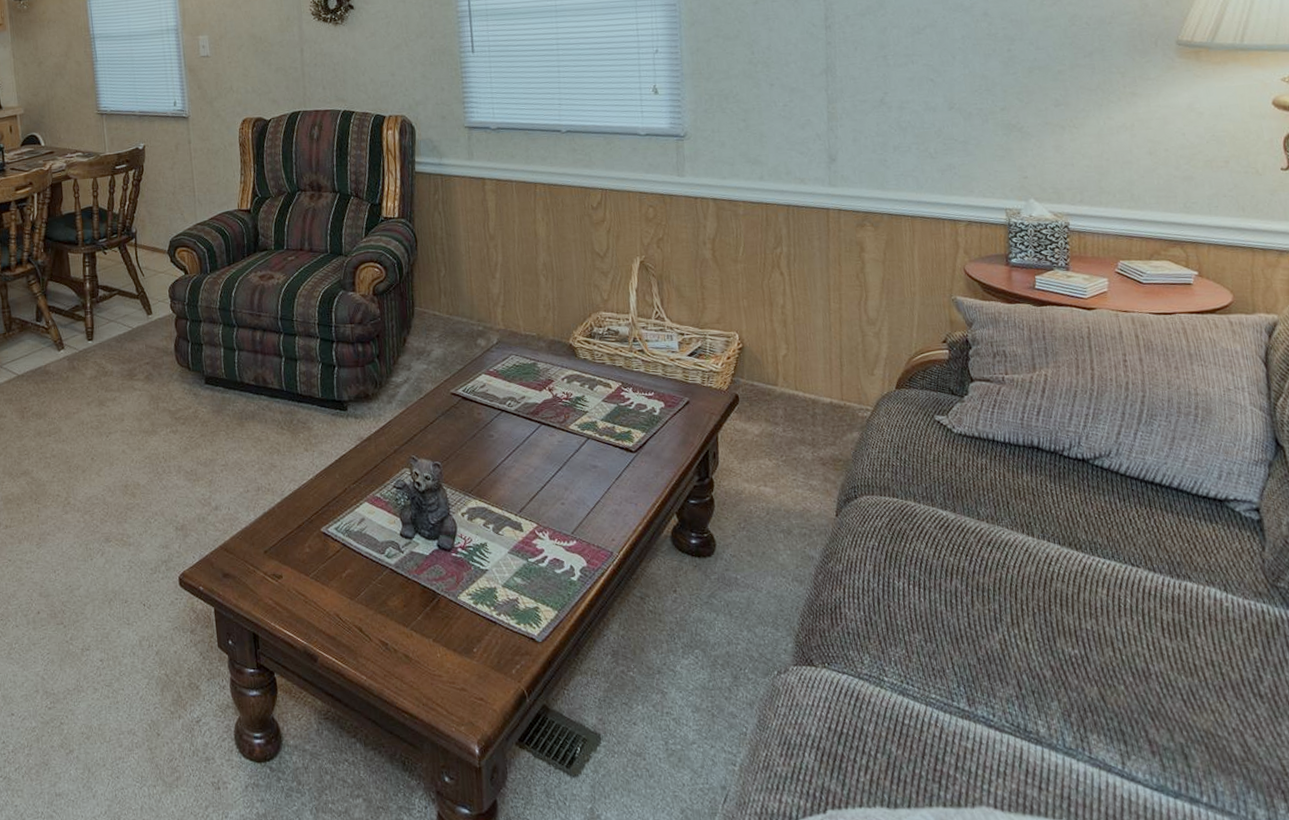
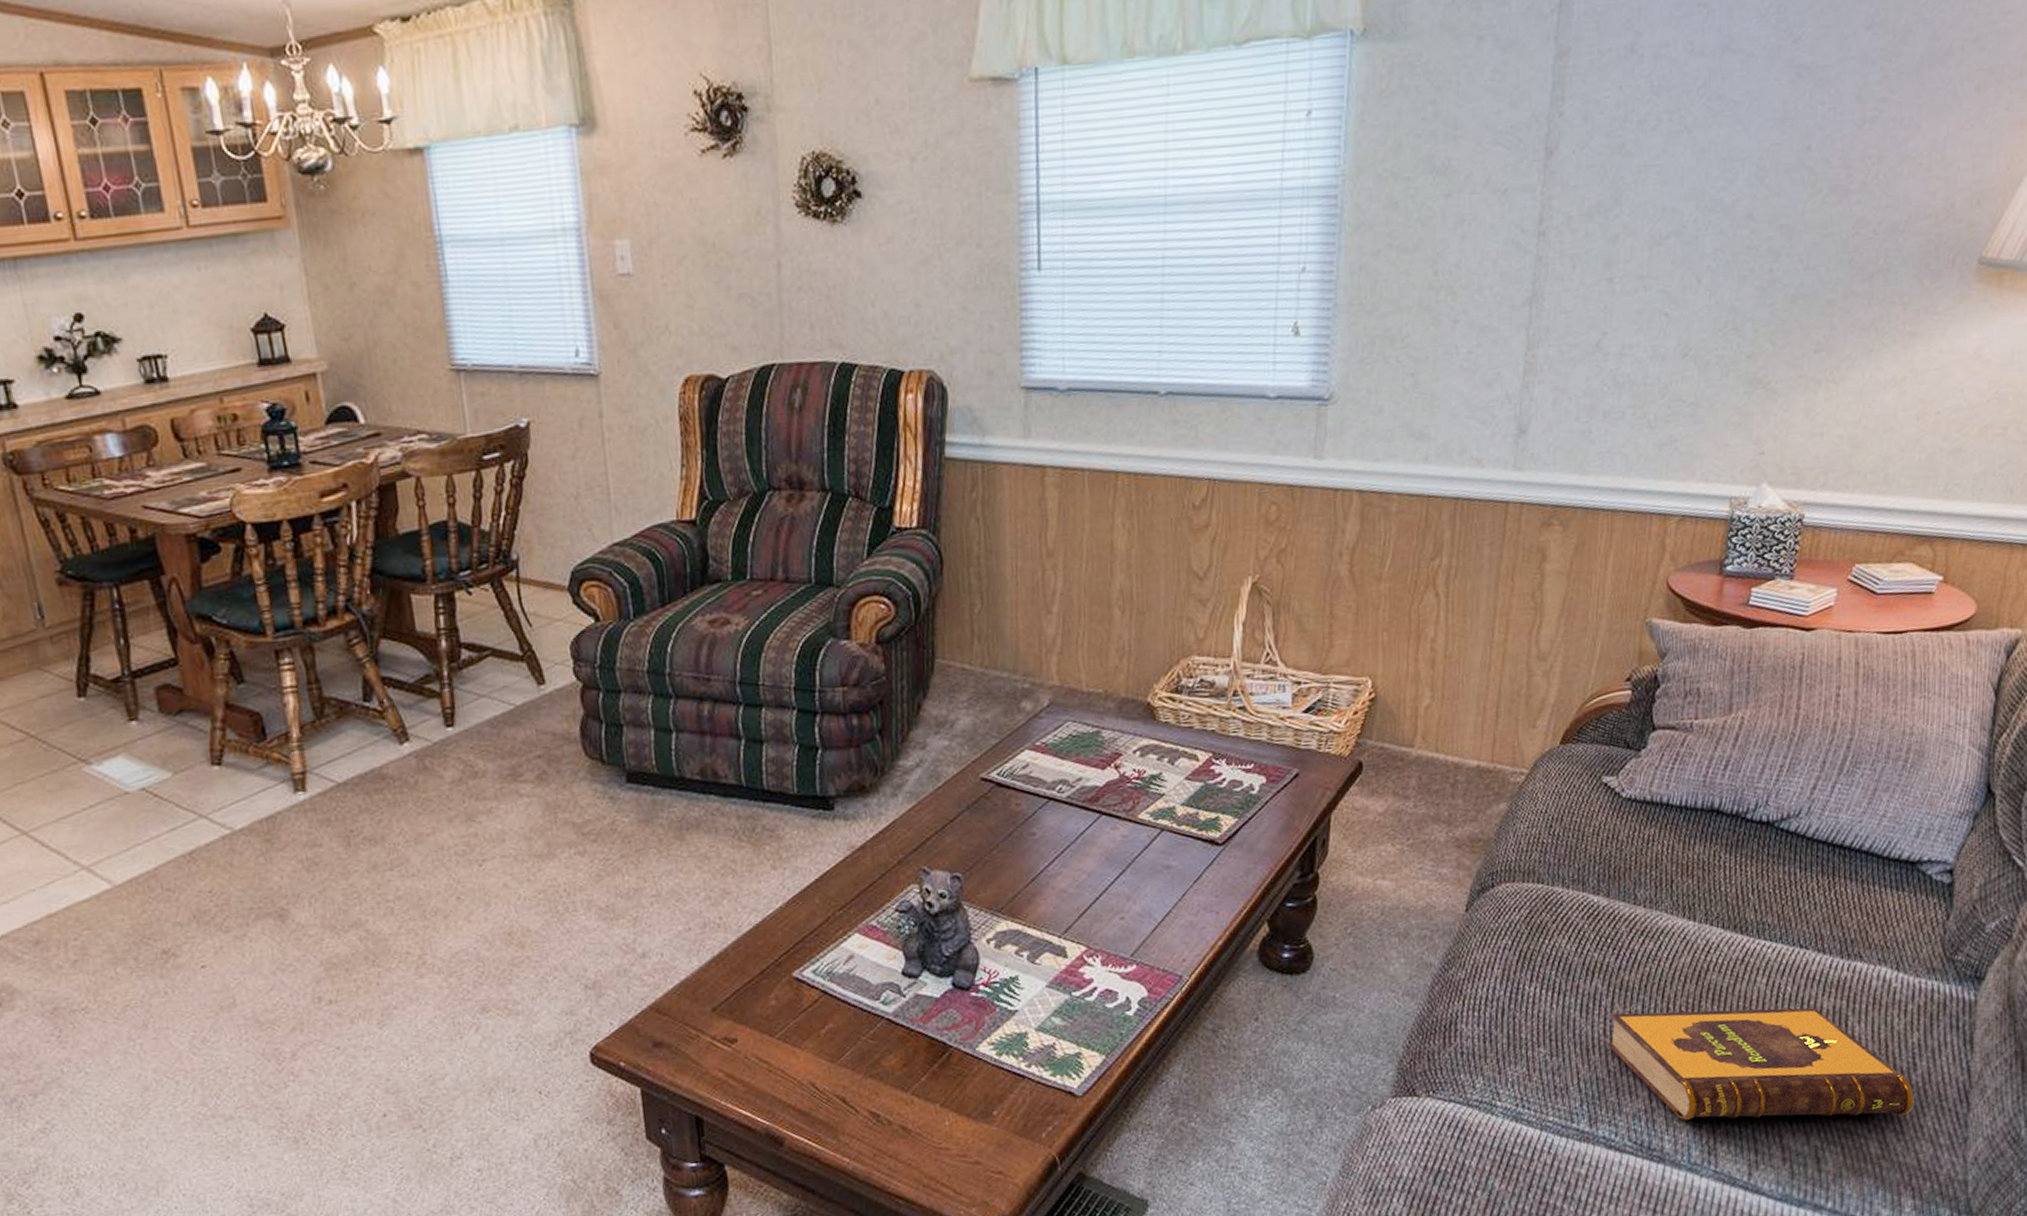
hardback book: none [972,609,1268,722] -> present [1607,1007,1915,1120]

